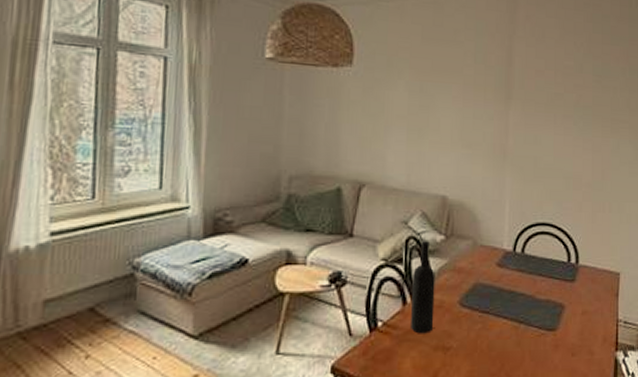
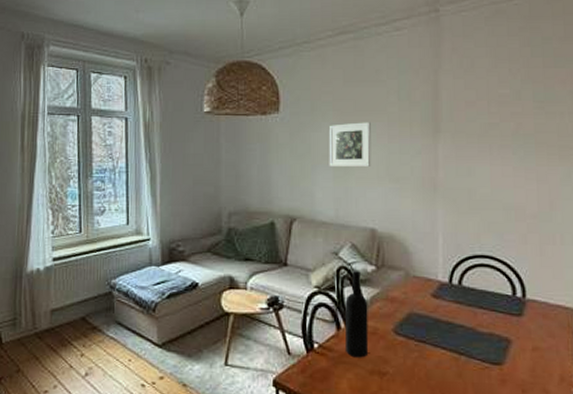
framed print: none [403,83,447,130] -> present [328,122,371,167]

